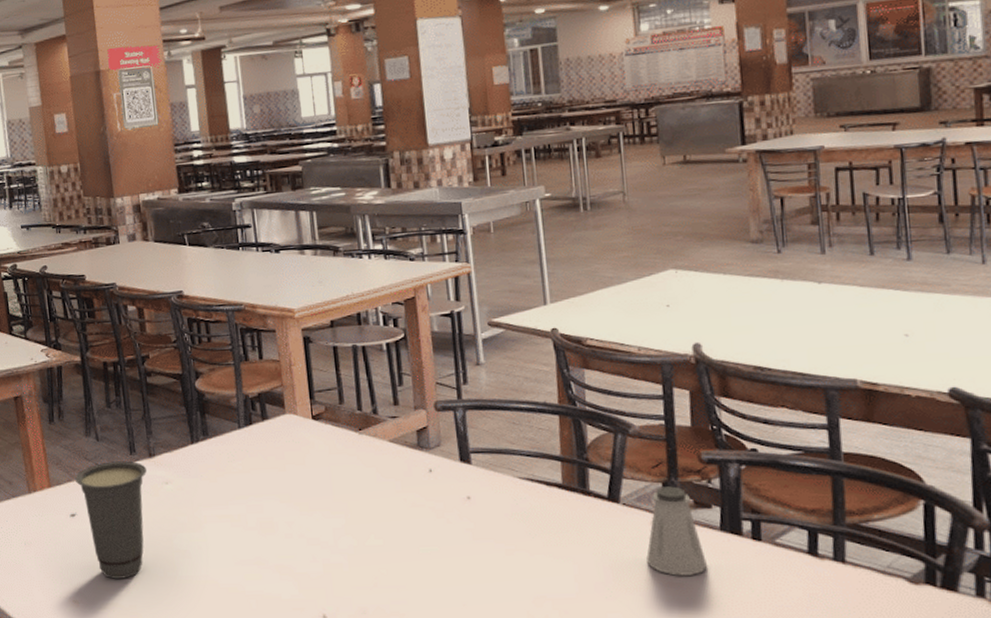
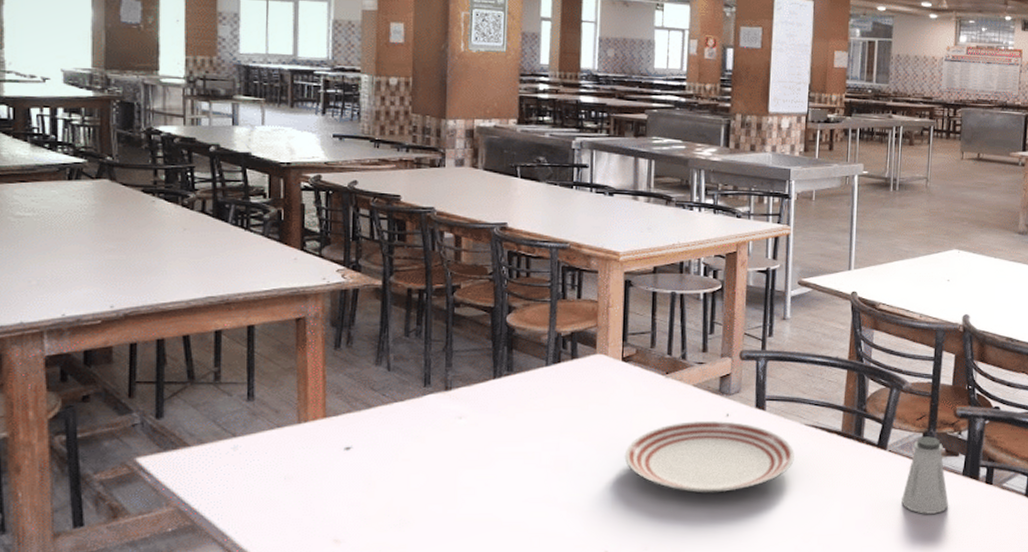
cup: present [75,461,147,579] -> none [356,393,440,517]
dinner plate: none [328,477,512,554] -> present [624,420,795,493]

